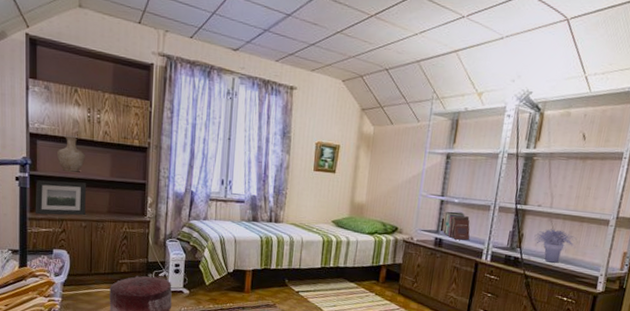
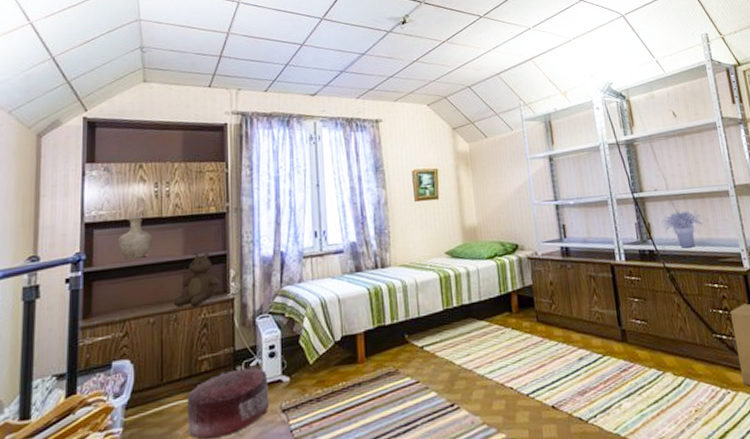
picture frame: present [35,180,87,216] -> none [89,268,155,321]
teddy bear: none [101,177,139,221] -> present [173,252,220,307]
books: present [443,211,470,241] -> none [563,213,597,245]

